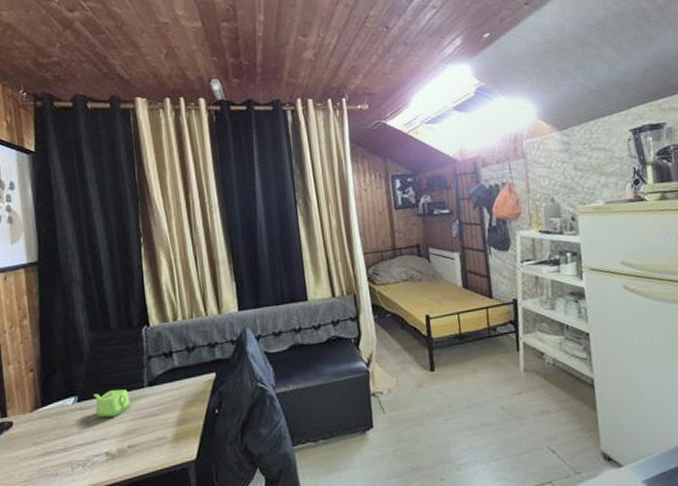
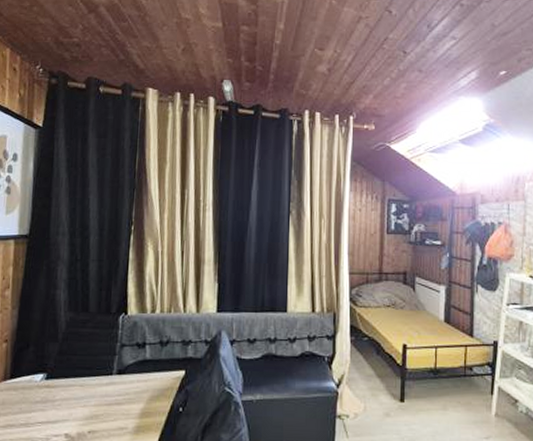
teapot: present [93,389,130,418] -> none [61,373,97,399]

